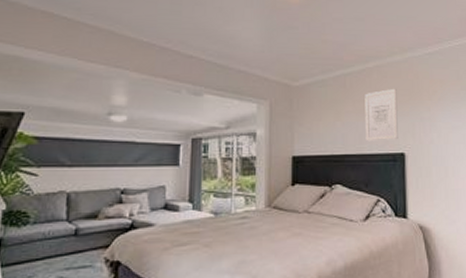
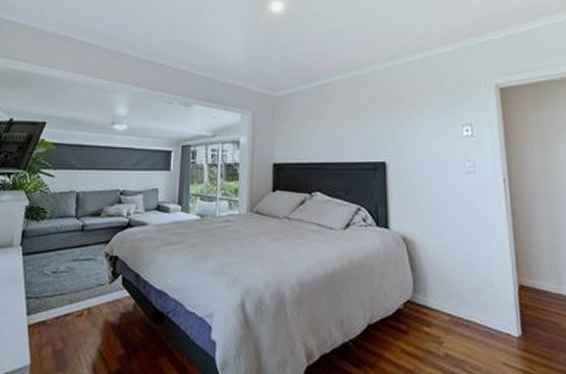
wall art: present [365,88,398,141] -> none [344,97,379,150]

